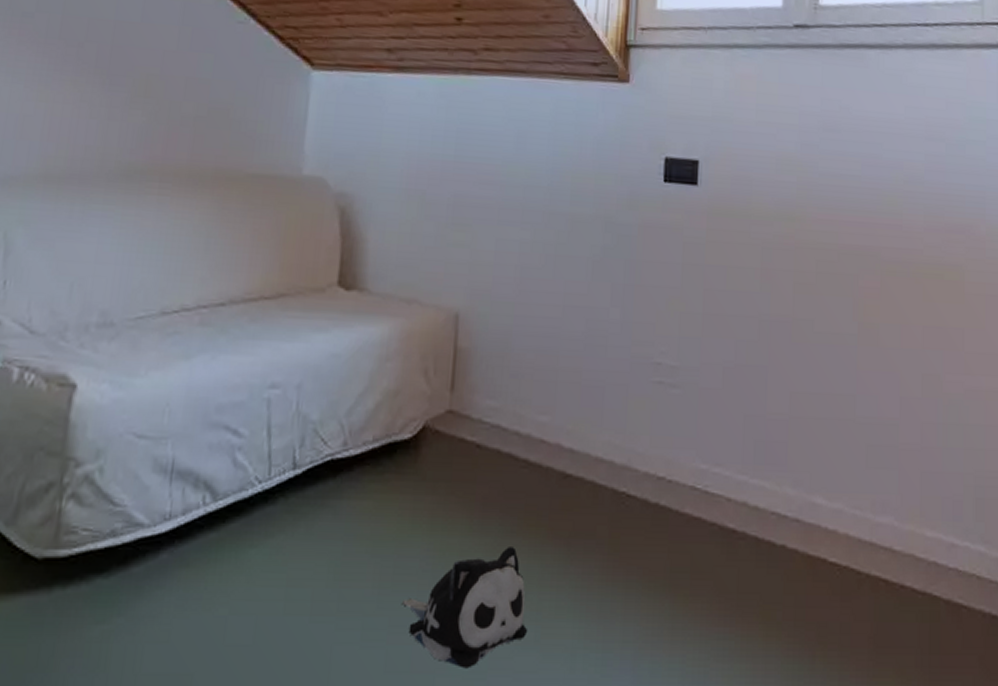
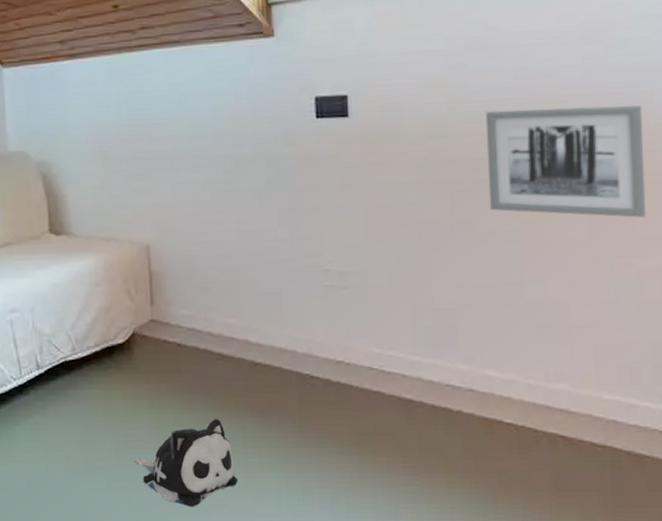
wall art: none [830,198,976,331] -> present [485,105,647,218]

